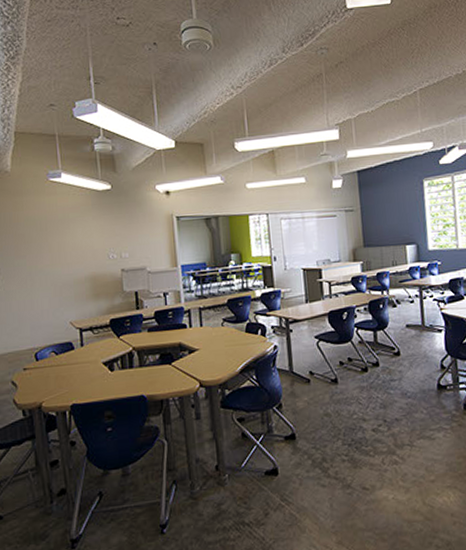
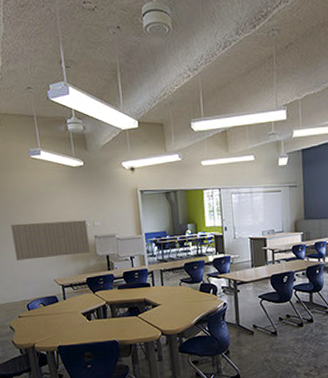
fabric panel: none [20,251,115,300] -> present [10,220,90,260]

